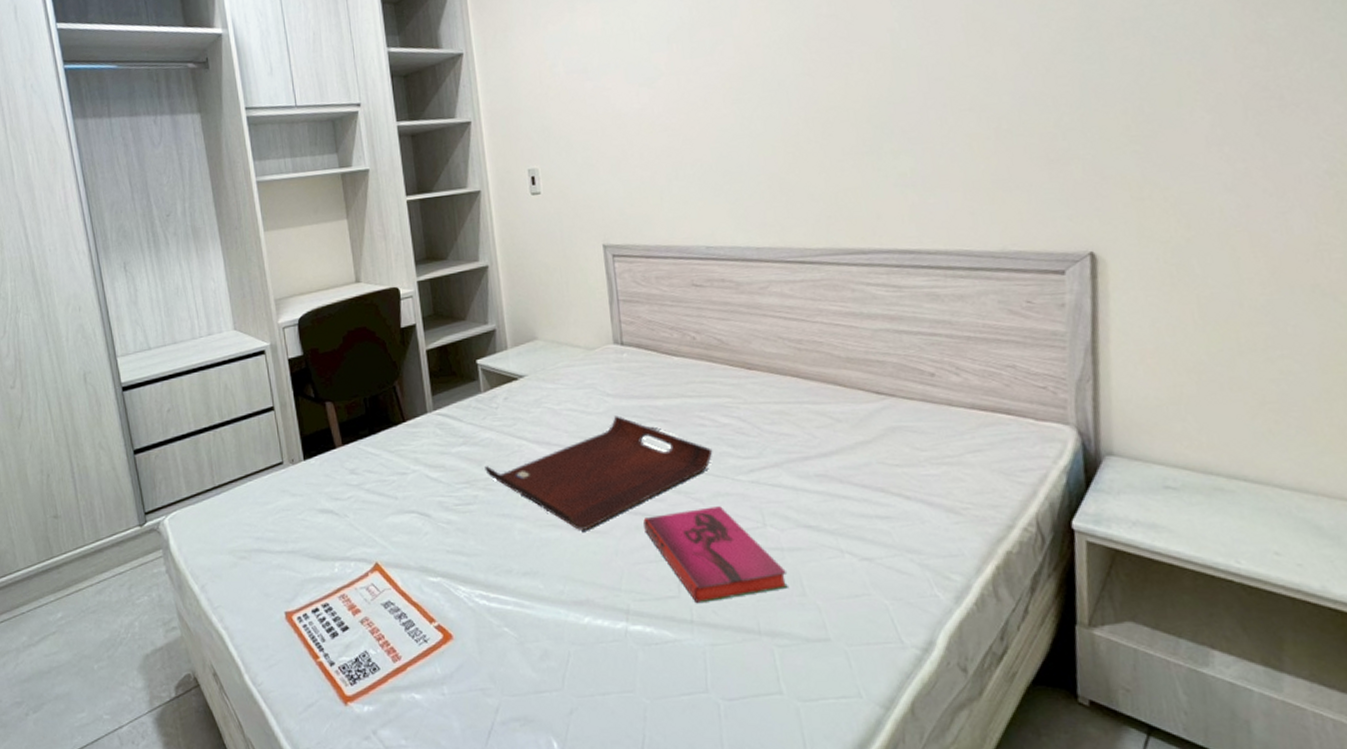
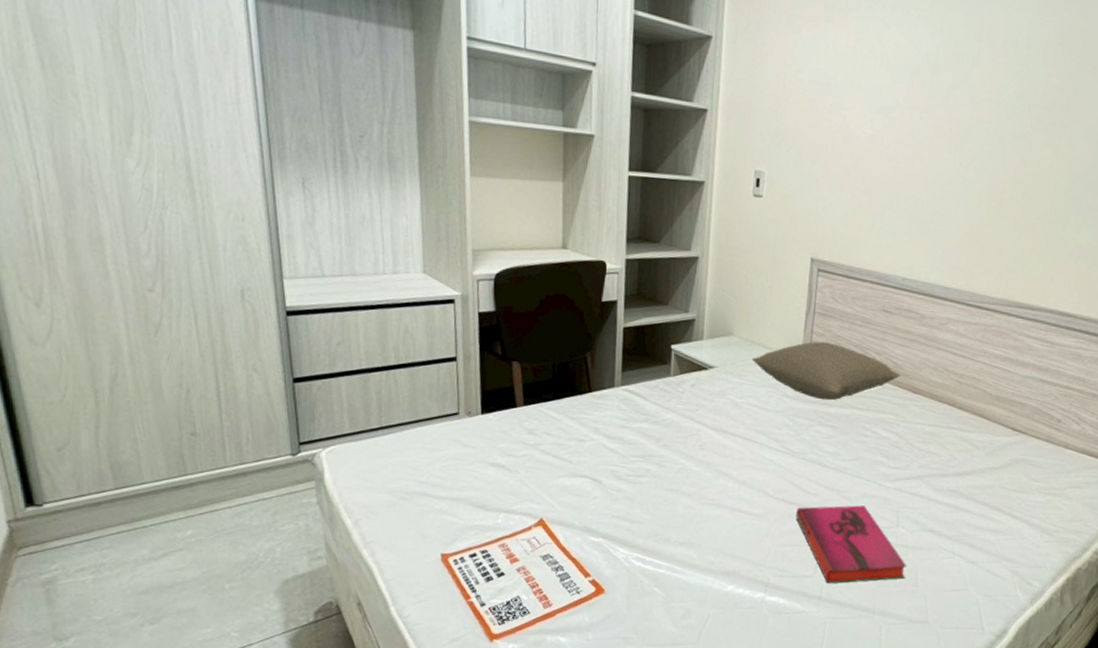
serving tray: present [484,416,713,530] -> none [661,416,869,512]
pillow: none [562,329,729,393] -> present [752,341,901,401]

